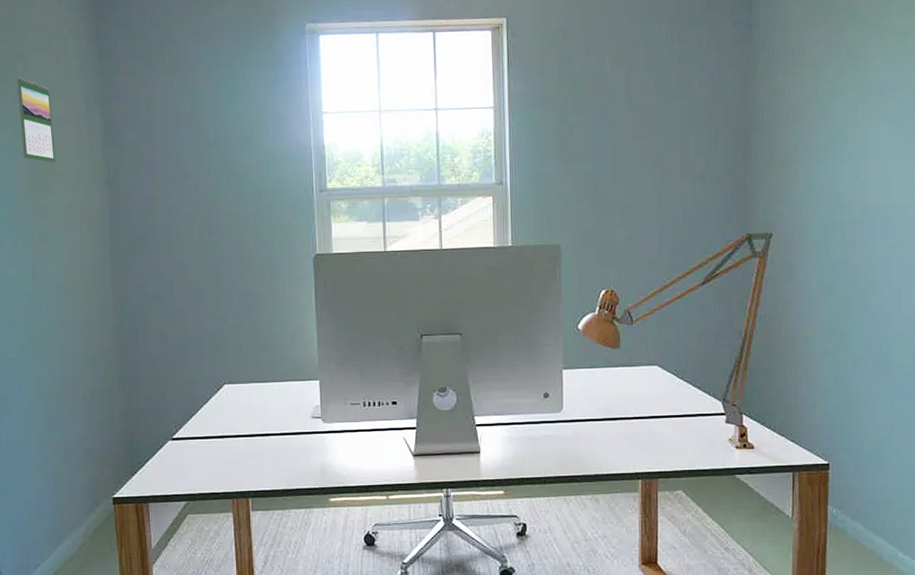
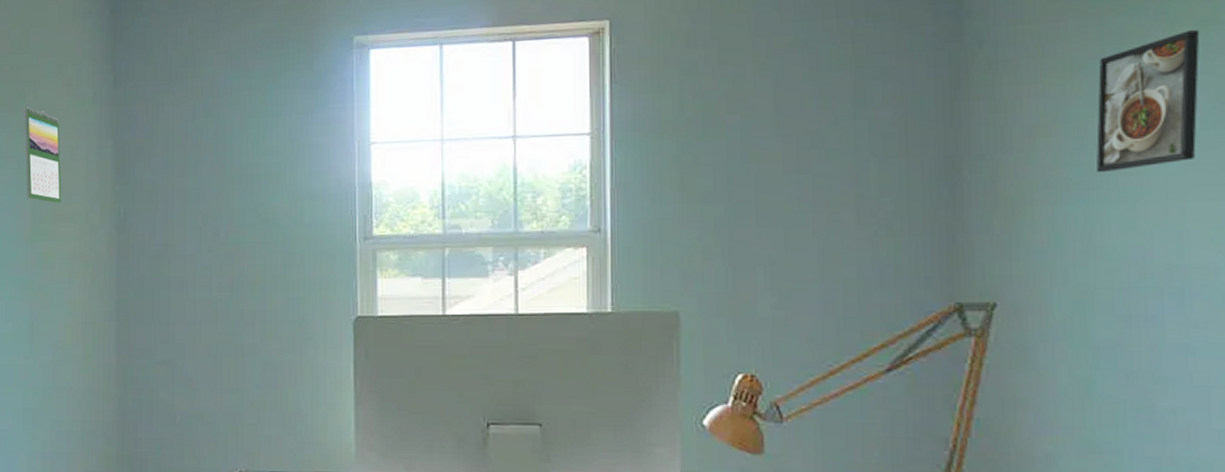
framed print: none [835,40,899,140] -> present [1096,30,1200,173]

